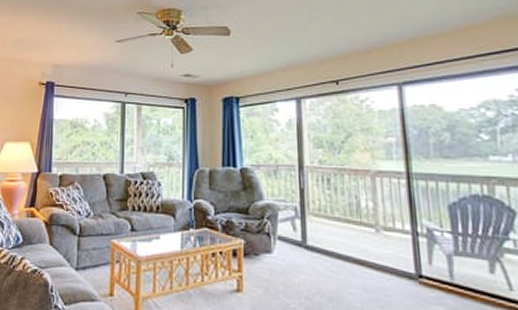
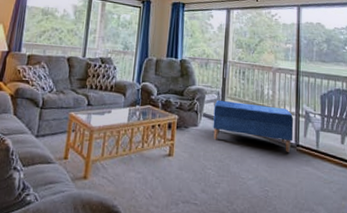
bench: none [291,217,412,286] -> present [213,99,294,152]

